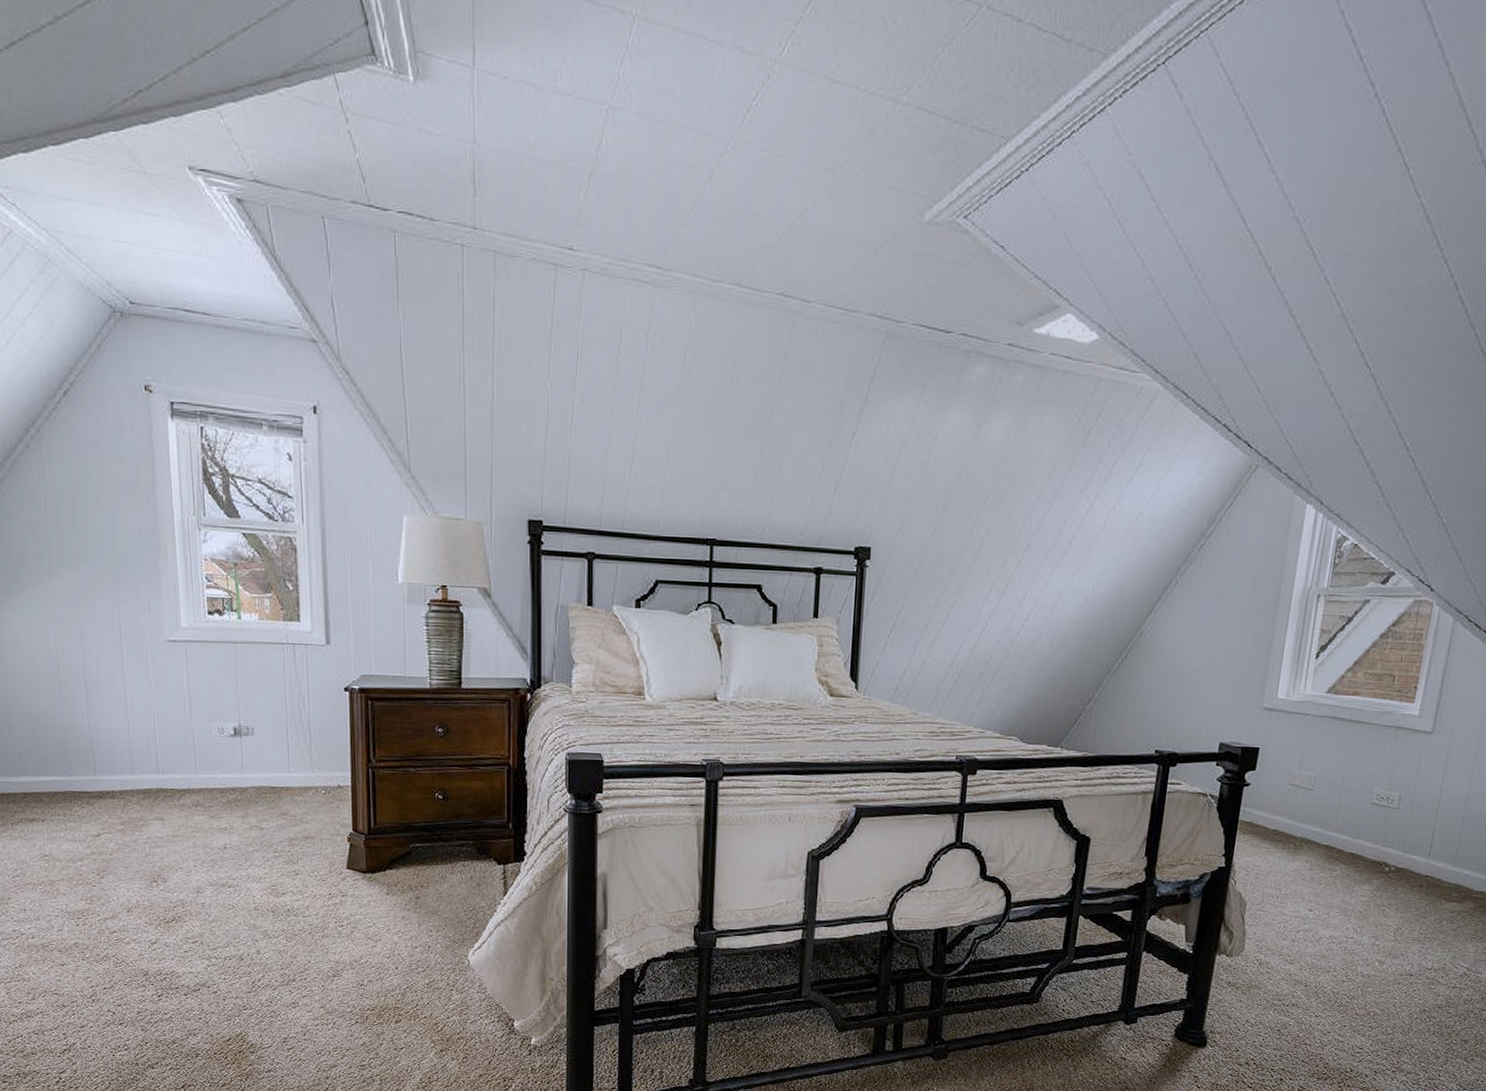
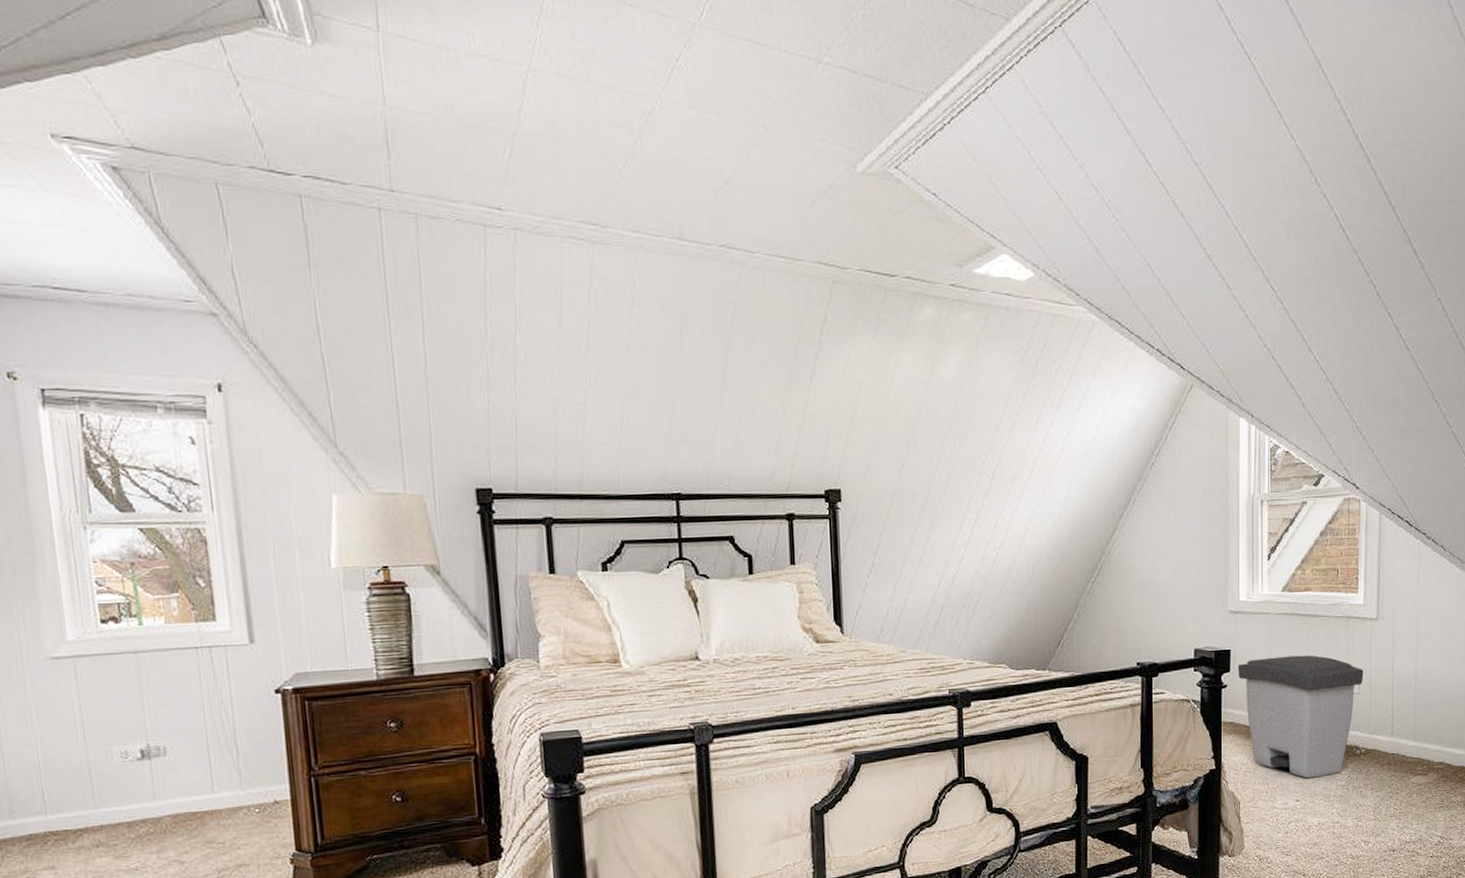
trash can: none [1264,760,1408,890] -> present [1237,655,1364,779]

